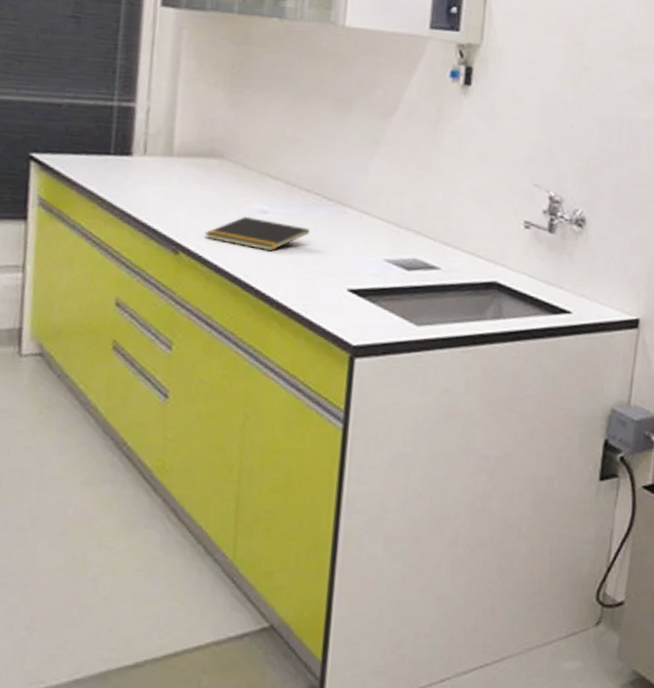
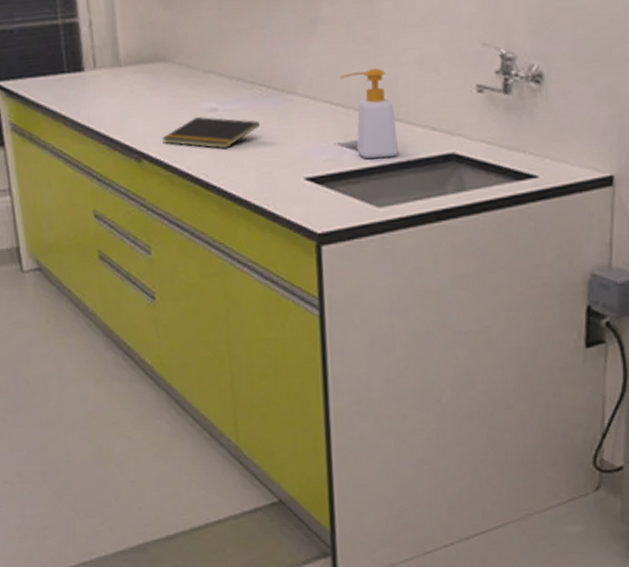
soap bottle: none [395,193,445,279] -> present [339,68,398,158]

